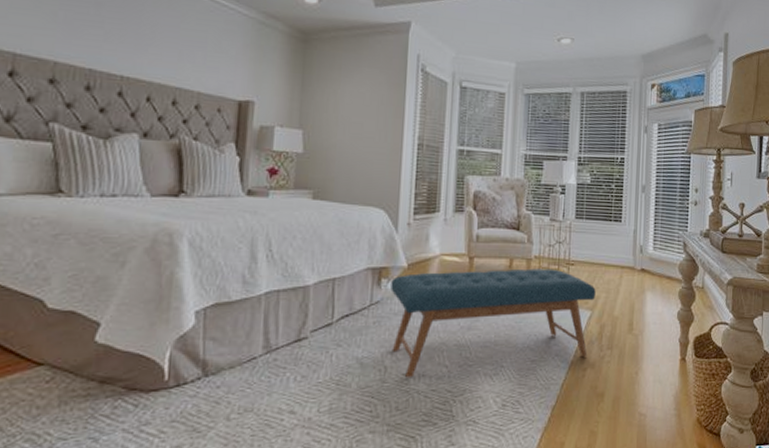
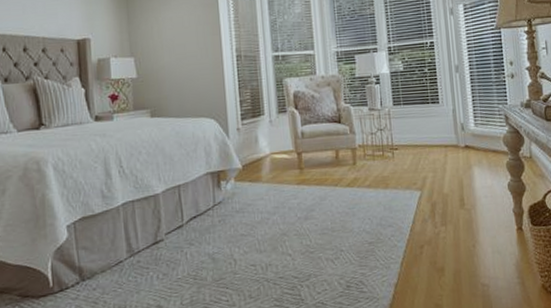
bench: present [391,268,596,378] -> none [229,155,423,269]

